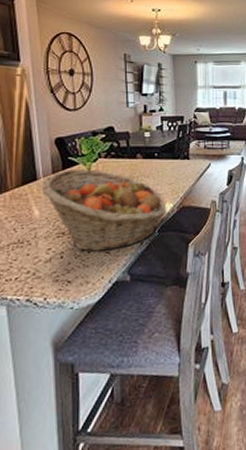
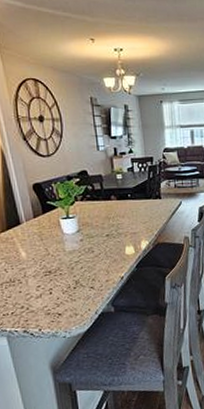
fruit basket: present [41,169,167,252] -> none [25,212,143,287]

